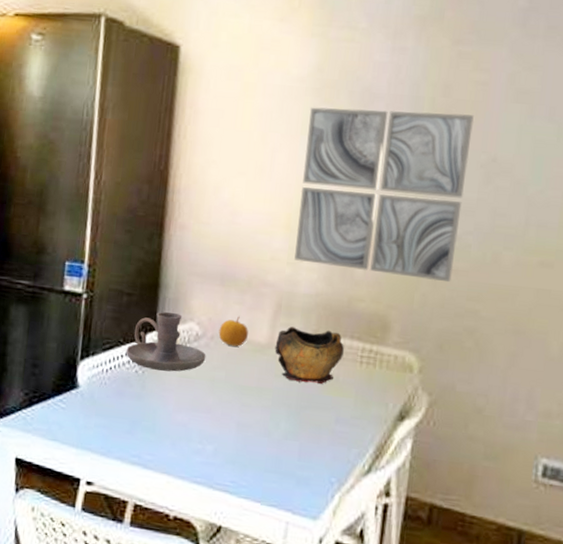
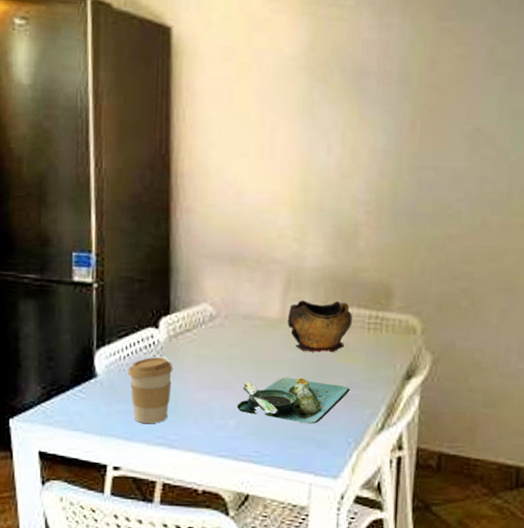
coffee cup: none [109,373,154,441] -> present [128,357,173,423]
candle holder: present [126,312,206,372] -> none [142,295,222,353]
platter: none [216,405,337,459] -> present [237,377,350,424]
fruit: present [218,316,249,347] -> none [232,294,262,323]
wall art: present [294,107,474,282] -> none [300,85,458,248]

